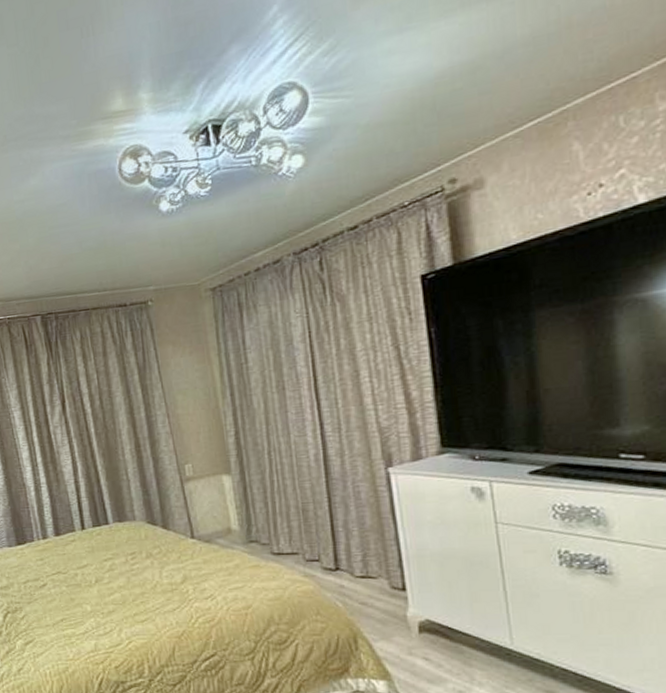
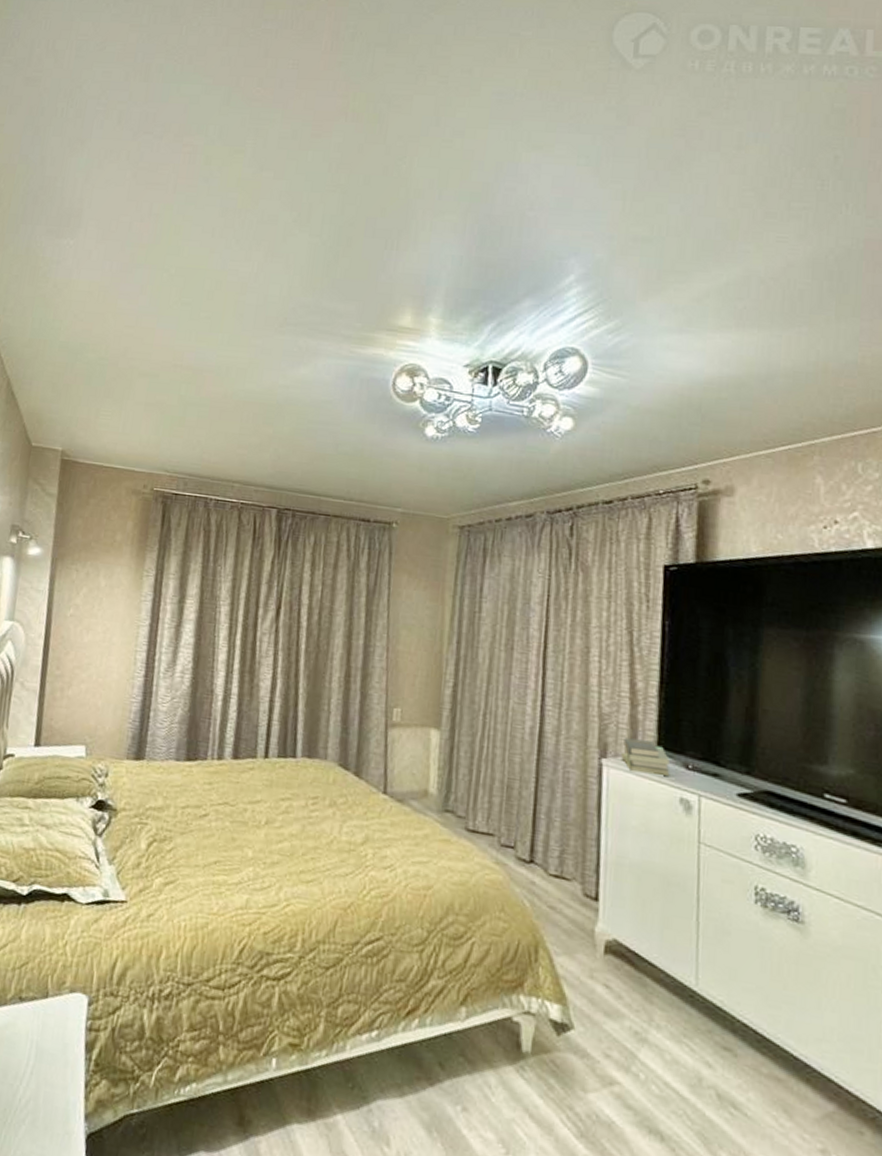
books: none [406,442,458,474] -> present [621,737,670,776]

